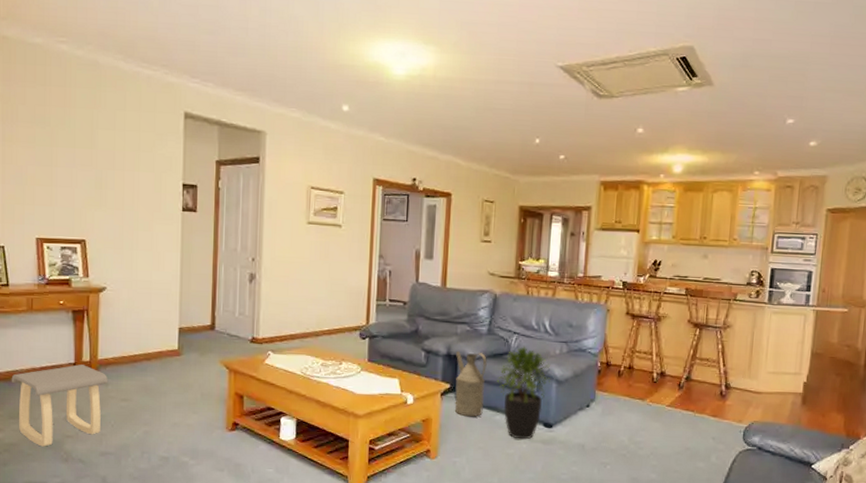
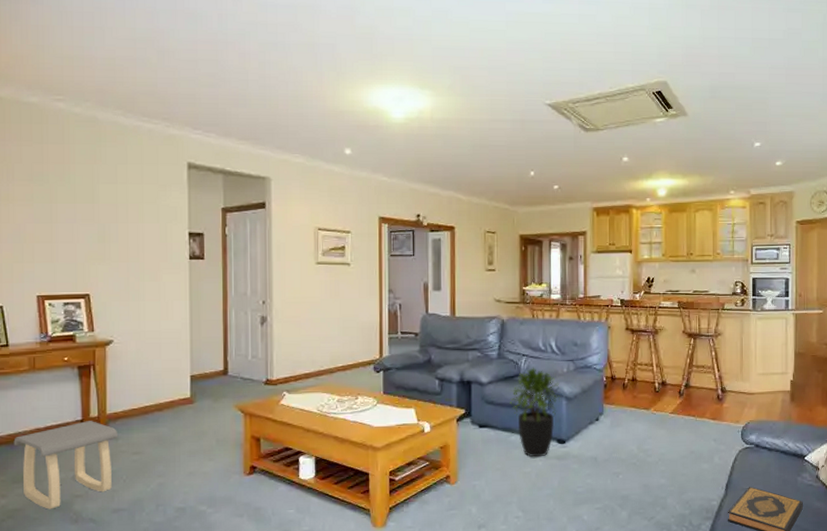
watering can: present [454,350,487,417] -> none [469,376,499,440]

